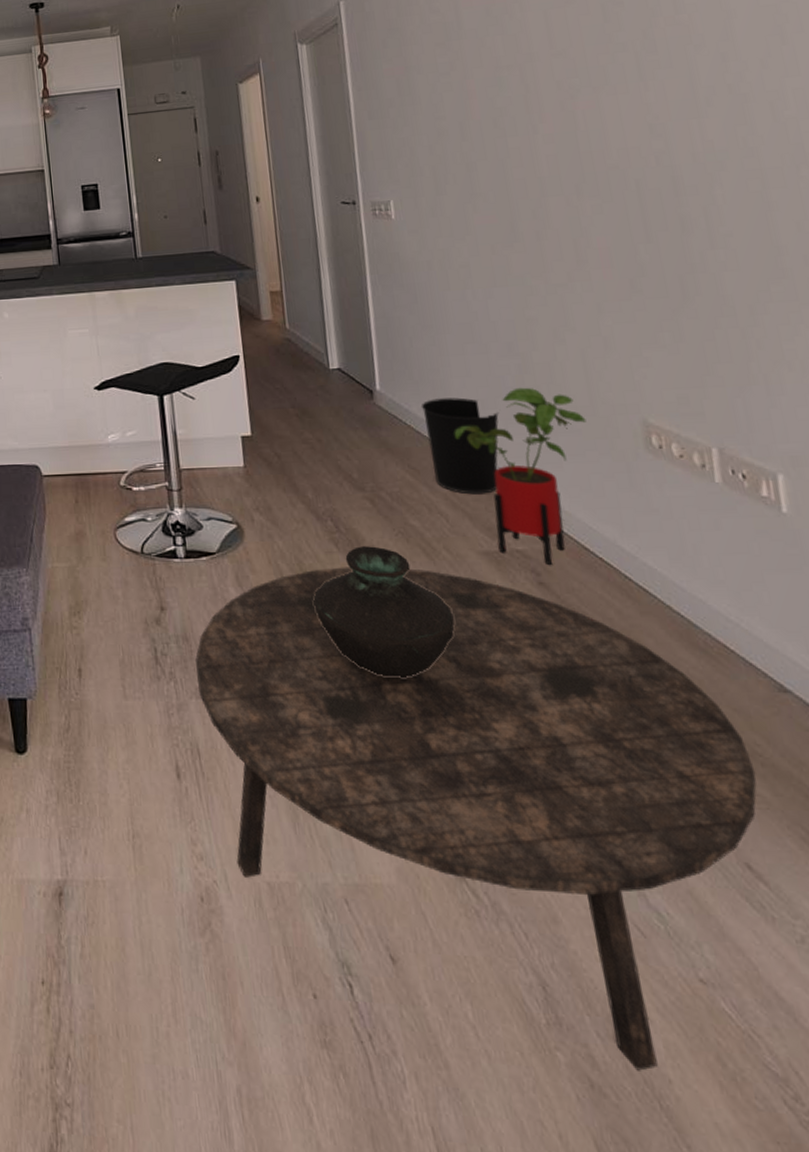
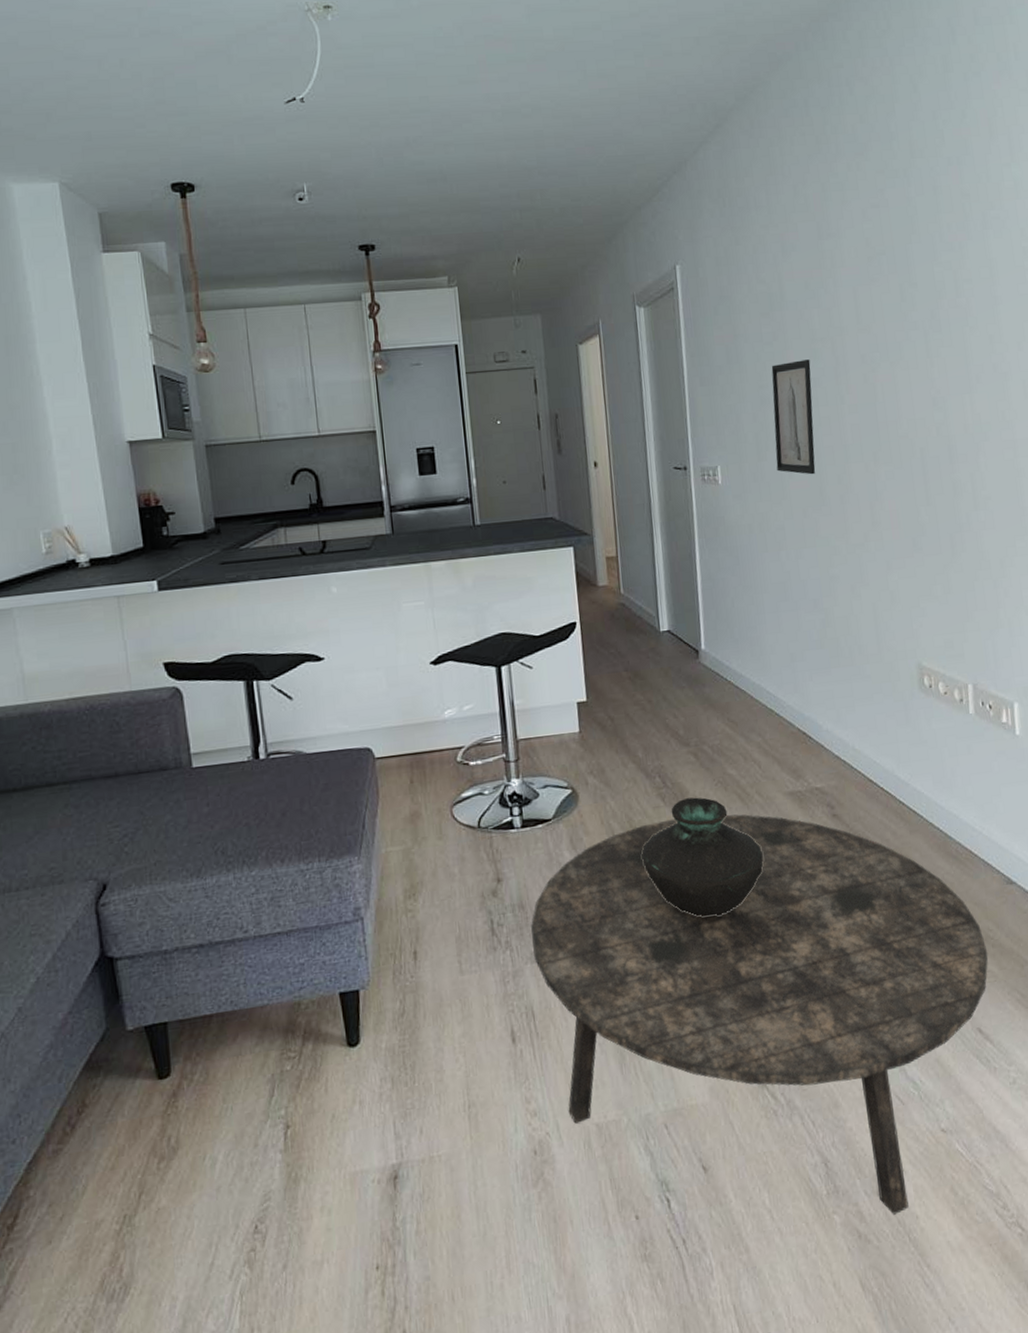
wastebasket: present [421,397,500,495] -> none [740,652,806,742]
wall art: none [449,88,505,209] -> present [771,359,816,475]
house plant: present [454,387,587,566] -> none [767,639,875,799]

